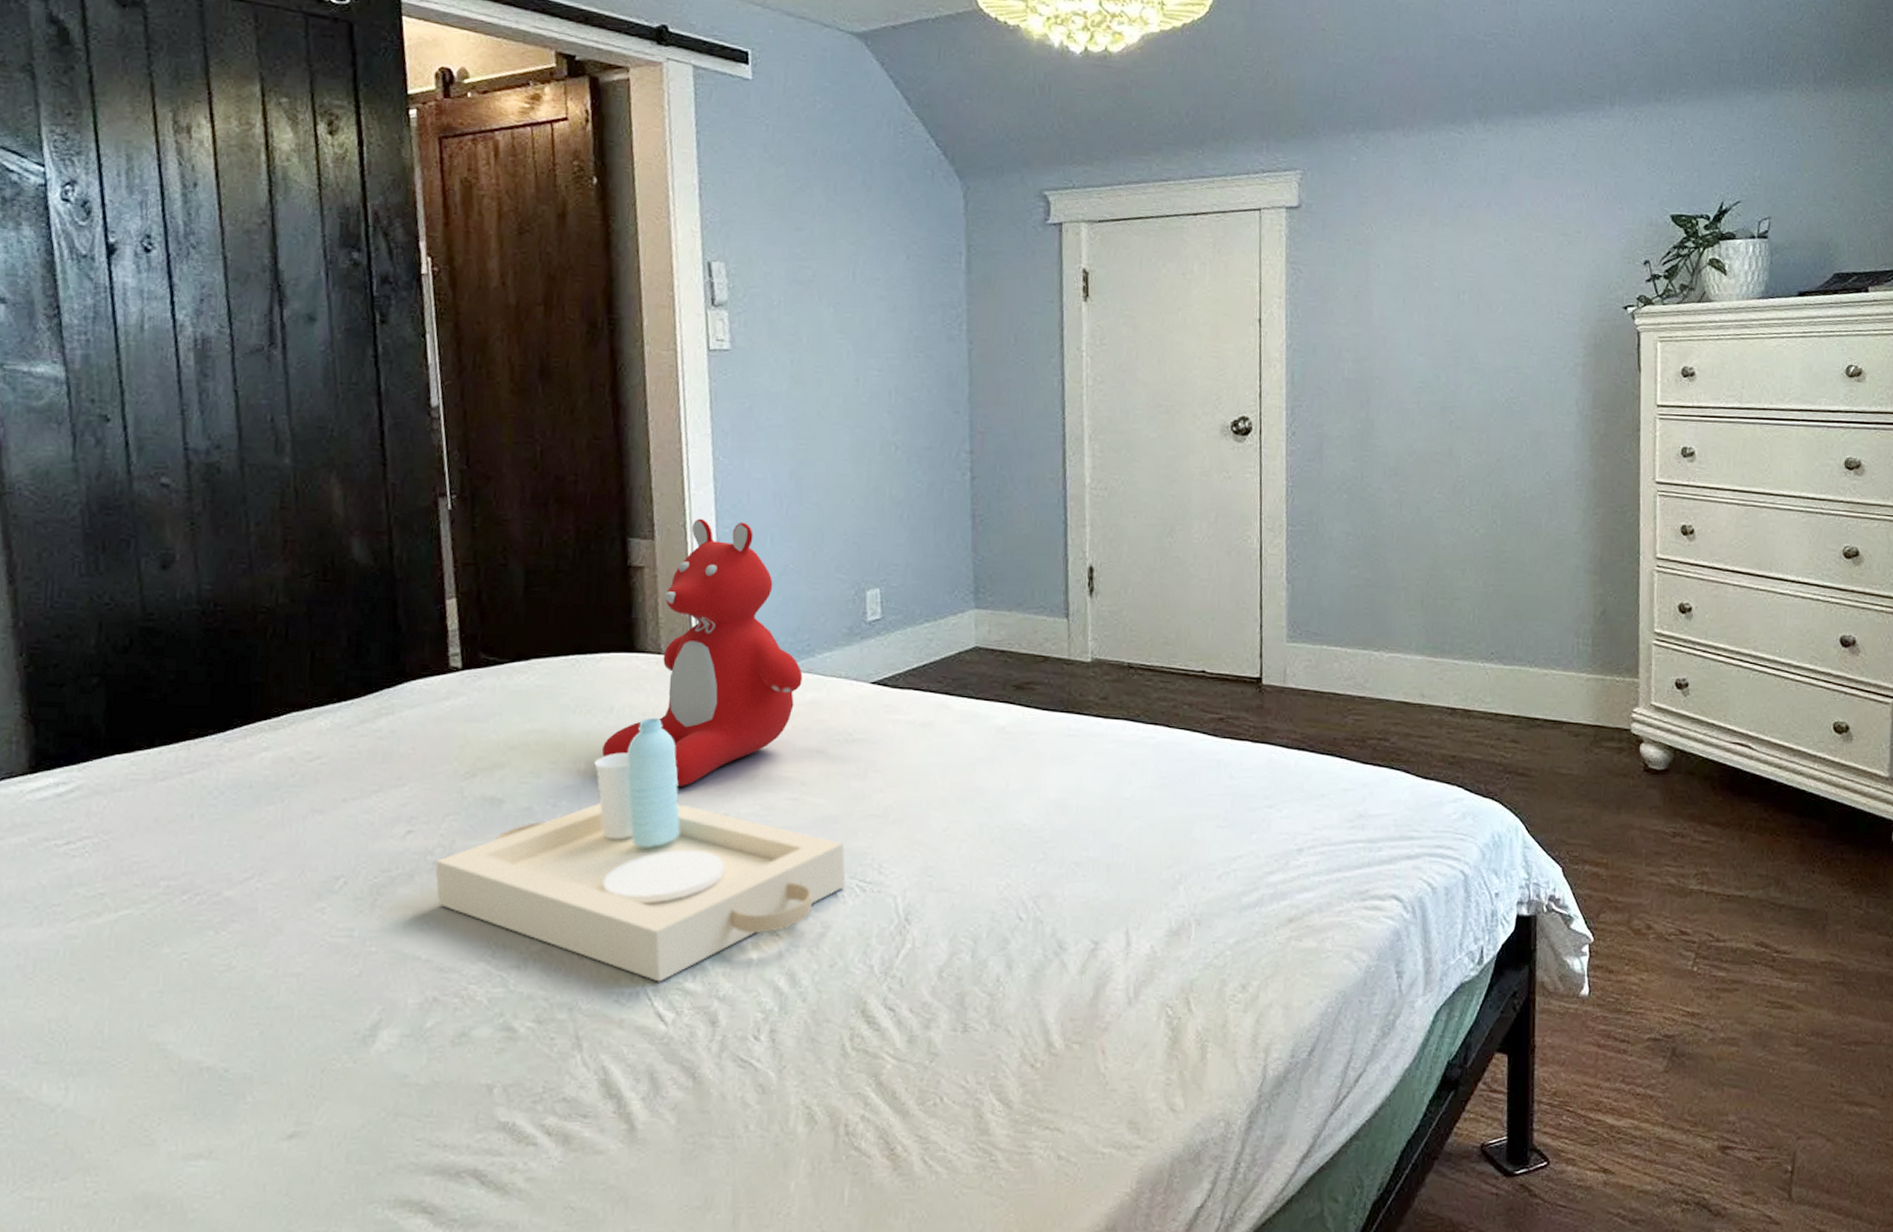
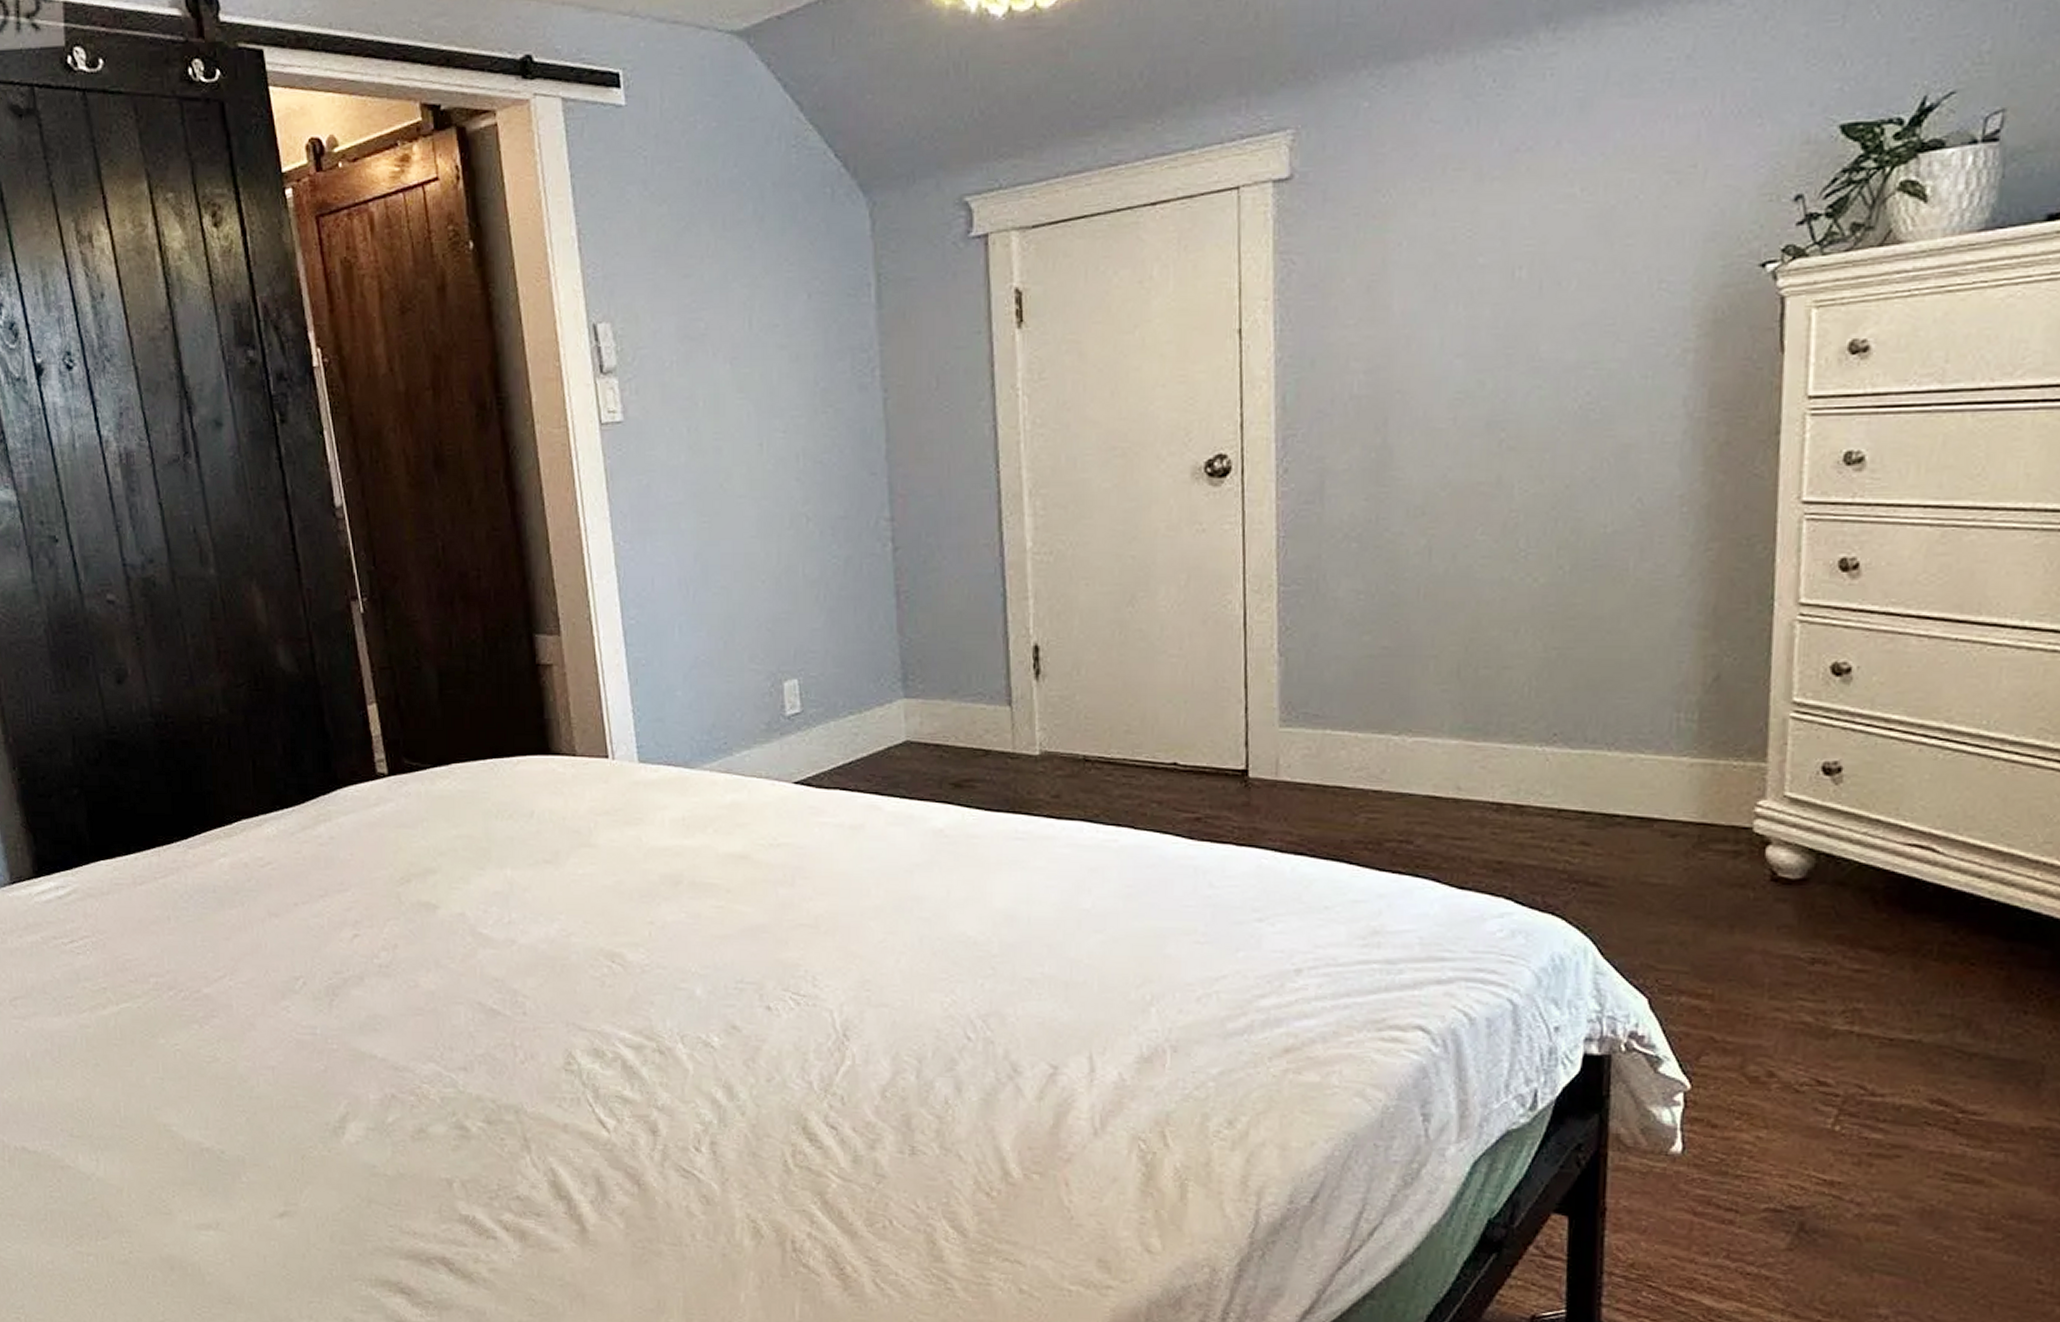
serving tray: present [435,717,846,982] -> none [382,822,778,1089]
teddy bear: present [602,518,803,787] -> none [527,610,721,894]

